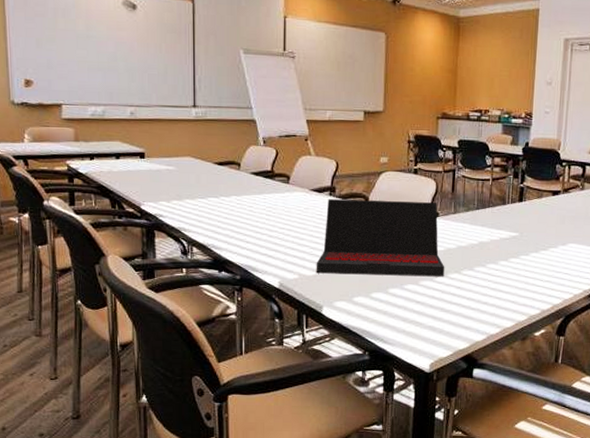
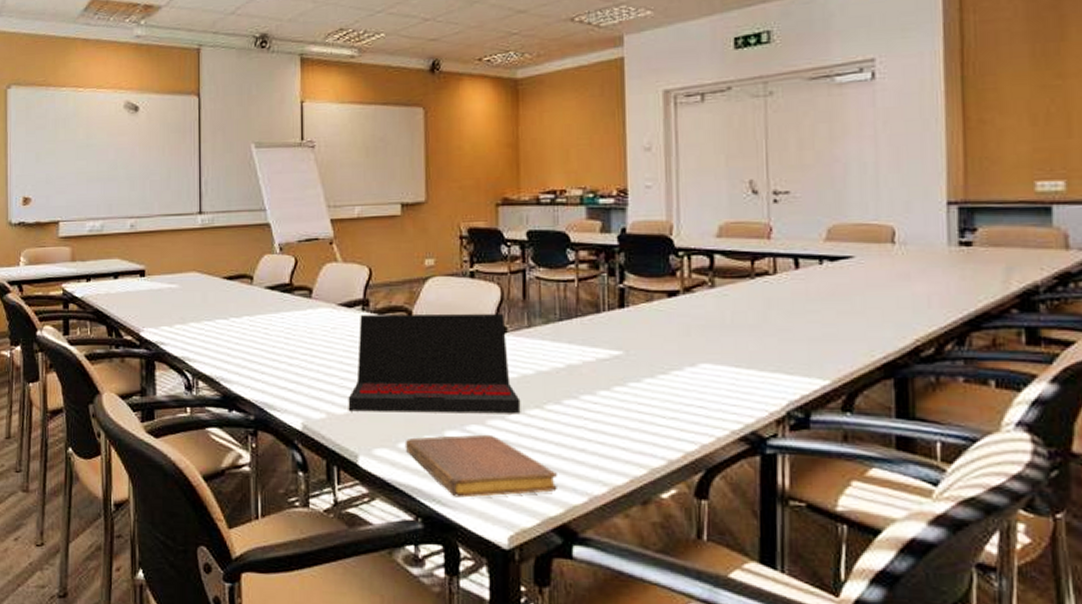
notebook: none [358,291,467,337] -> present [405,434,557,498]

